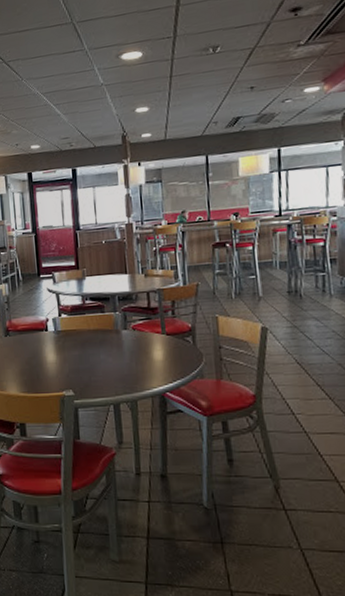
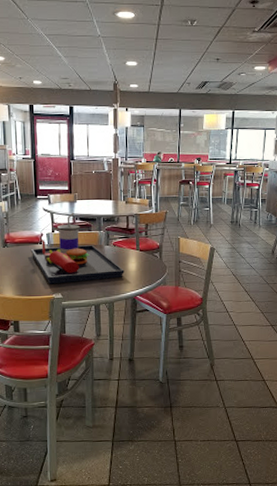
food tray: none [35,291,148,379] -> present [30,212,124,284]

